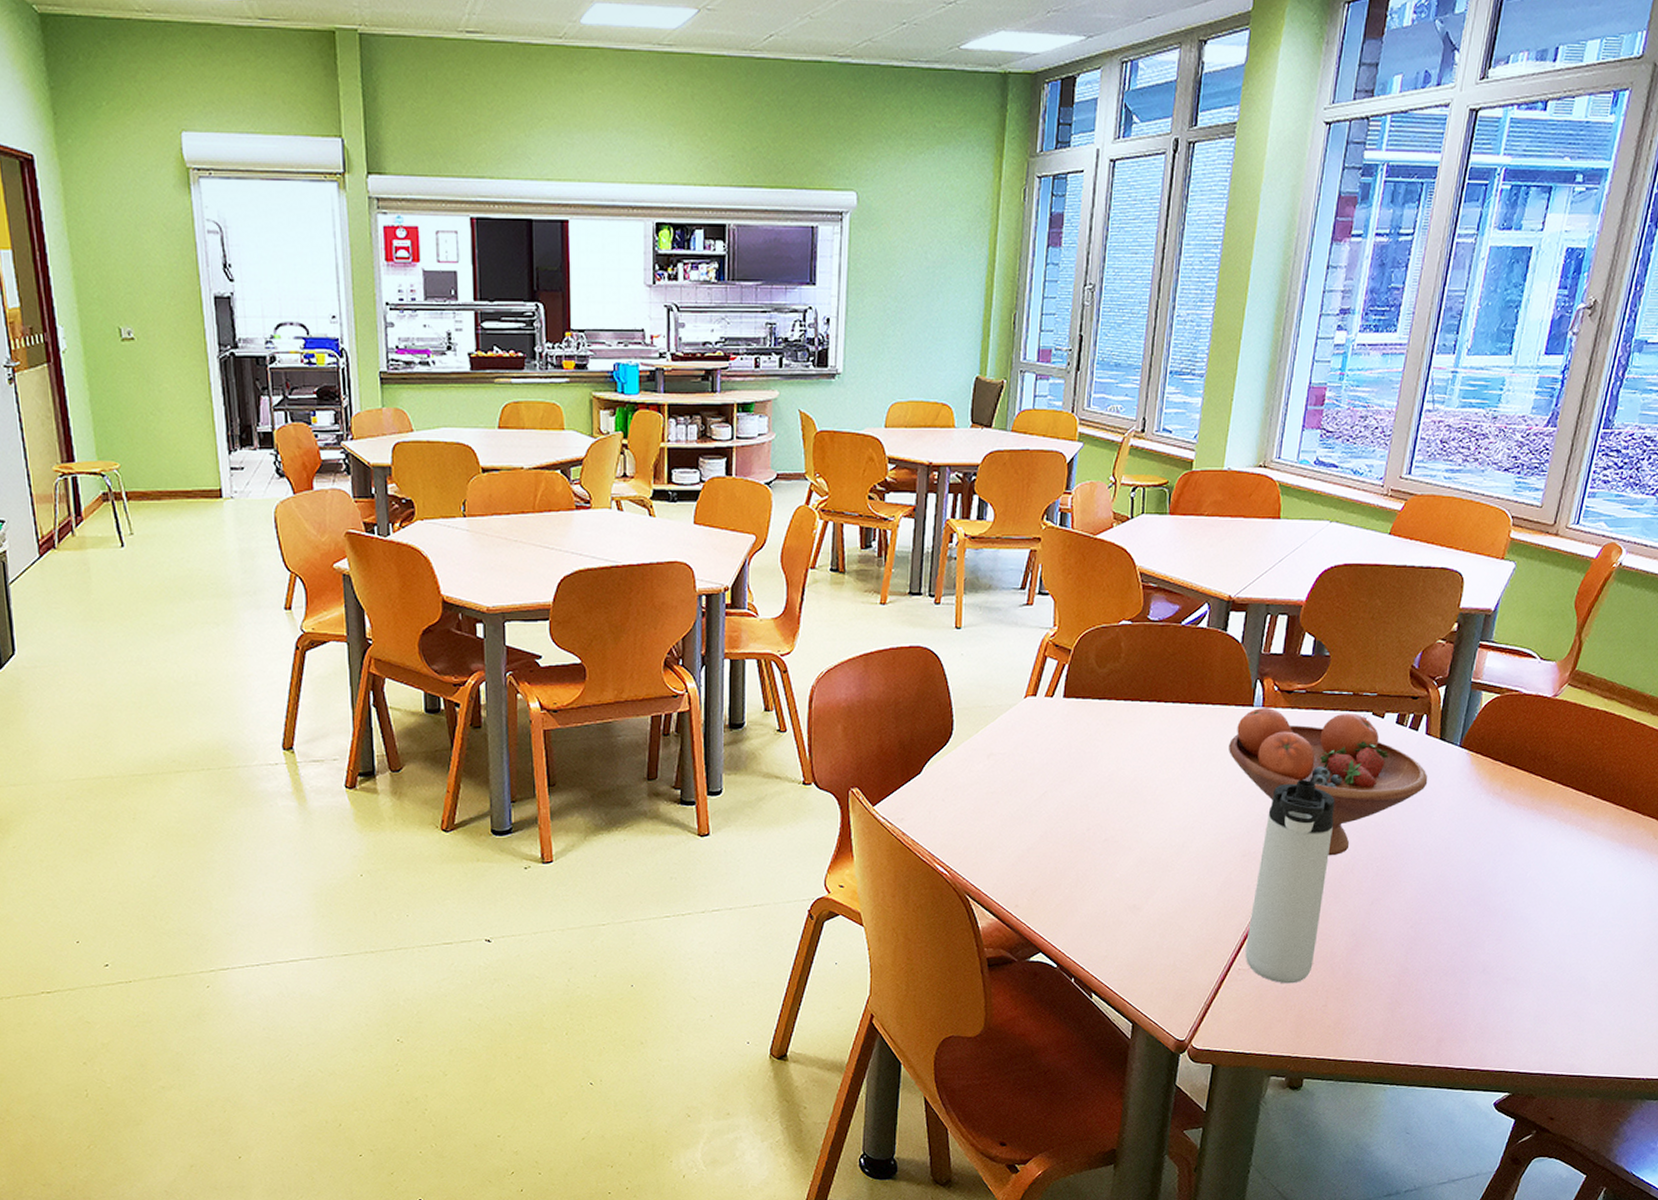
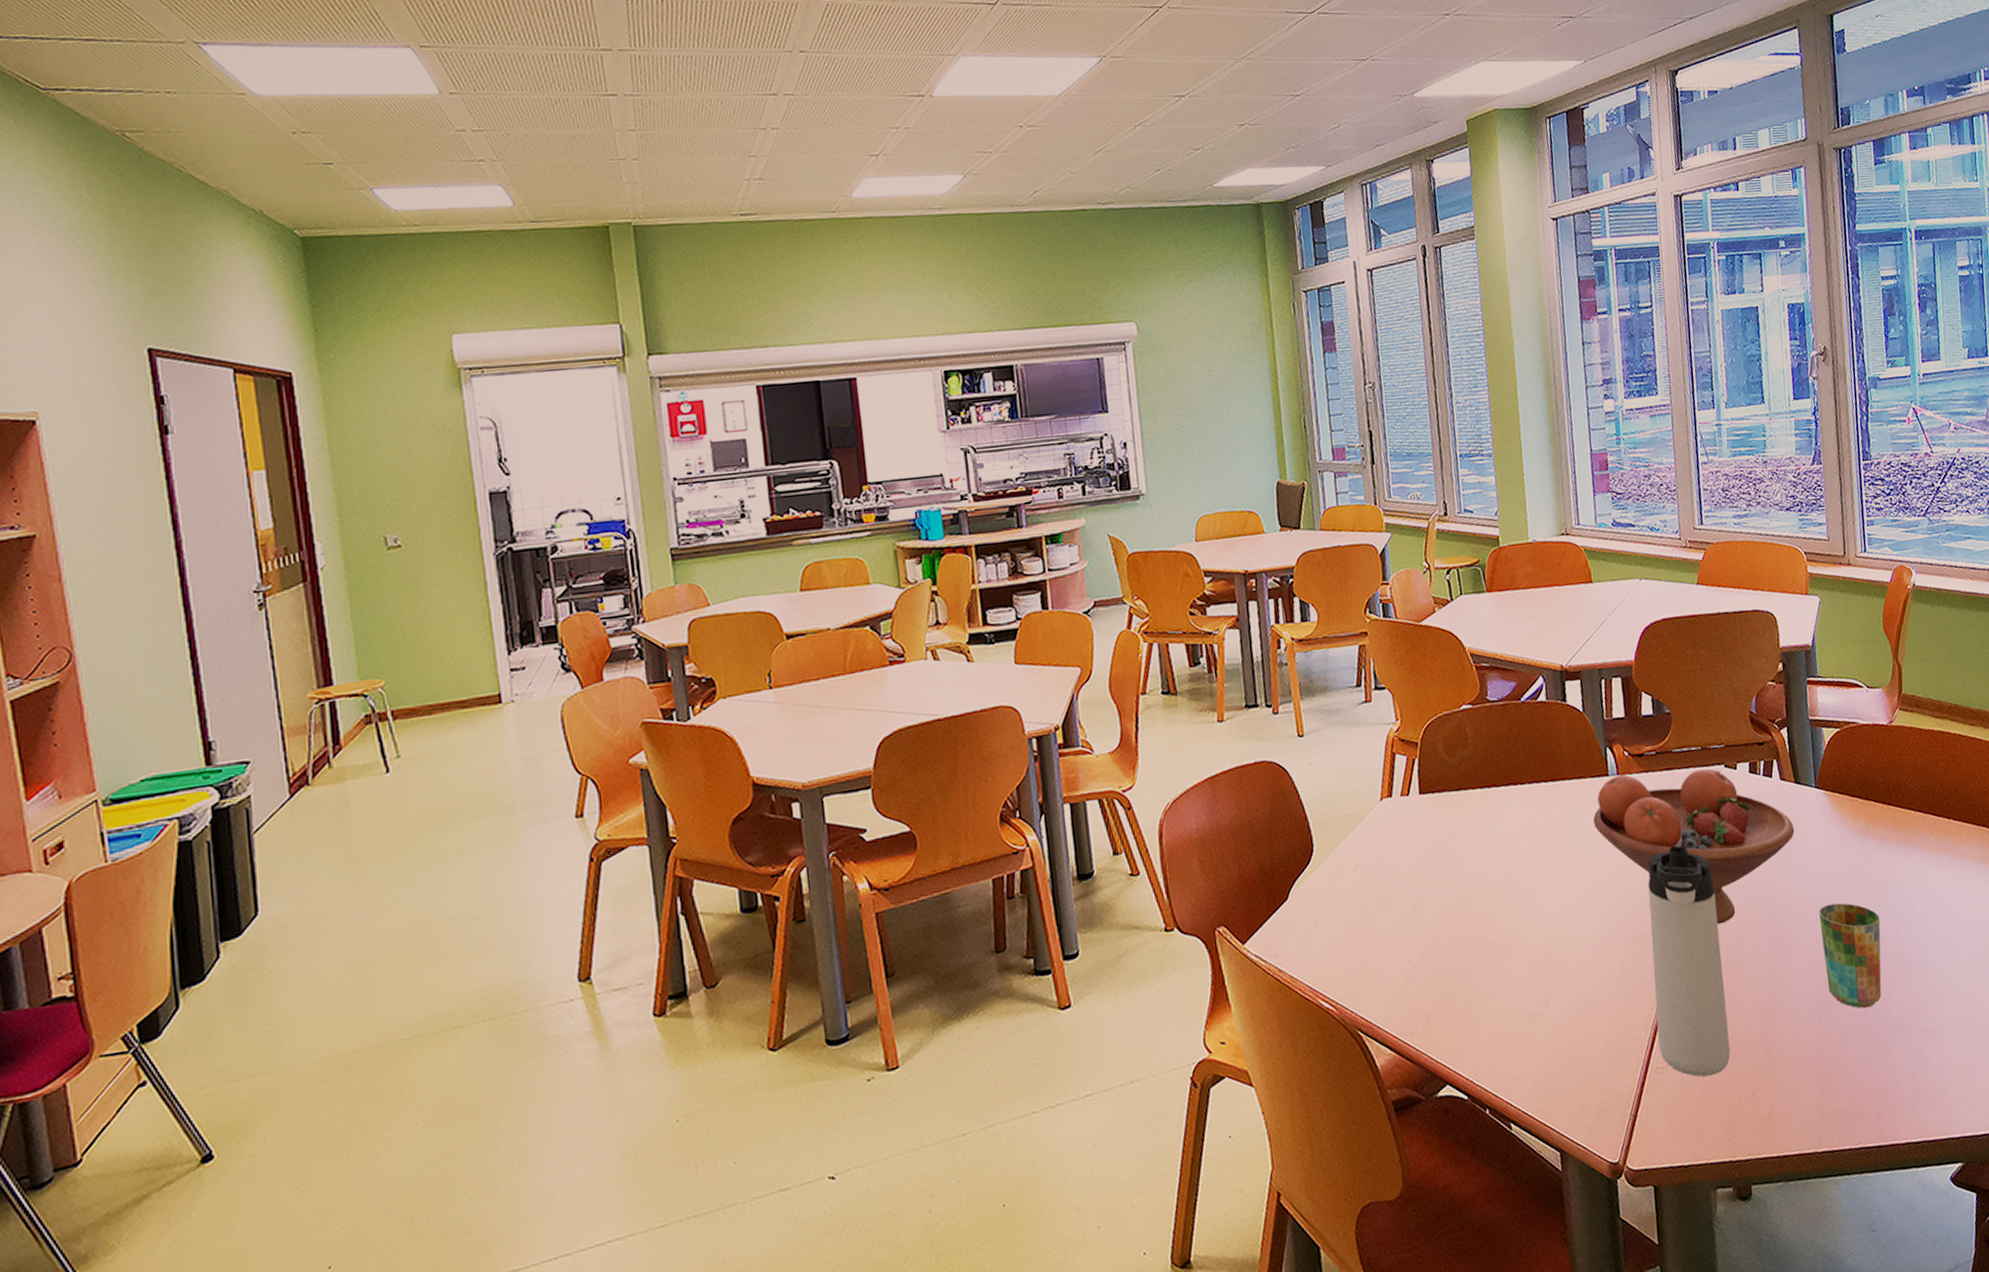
cup: none [1422,854,1491,949] -> present [1819,903,1882,1009]

